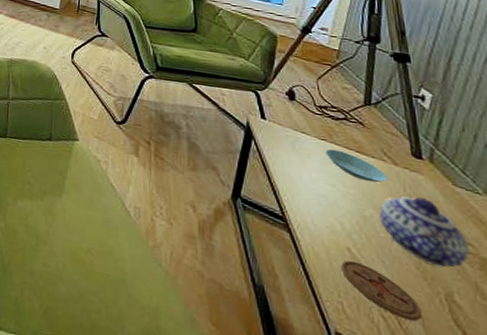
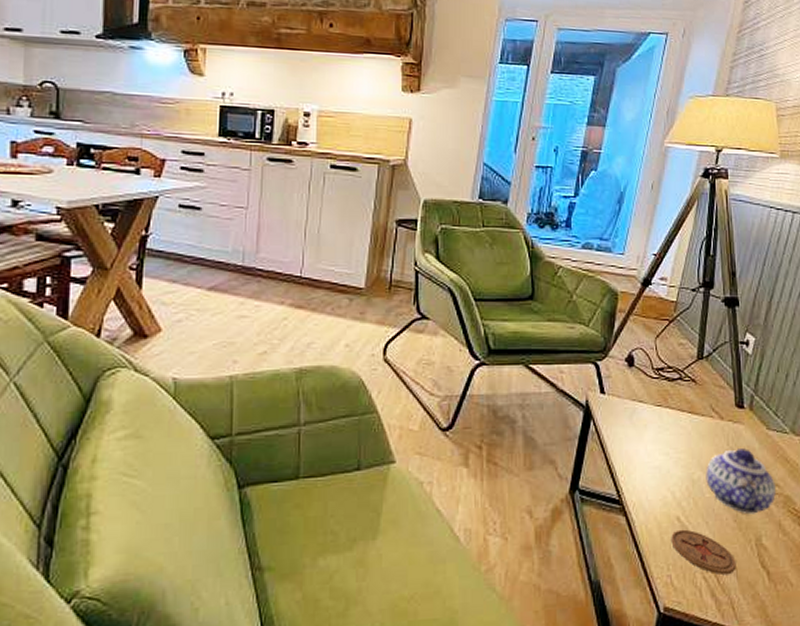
saucer: present [325,148,388,183] -> none [661,414,714,443]

